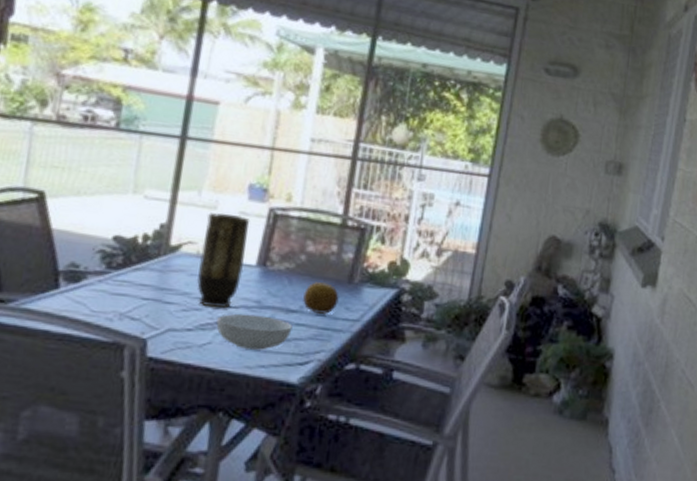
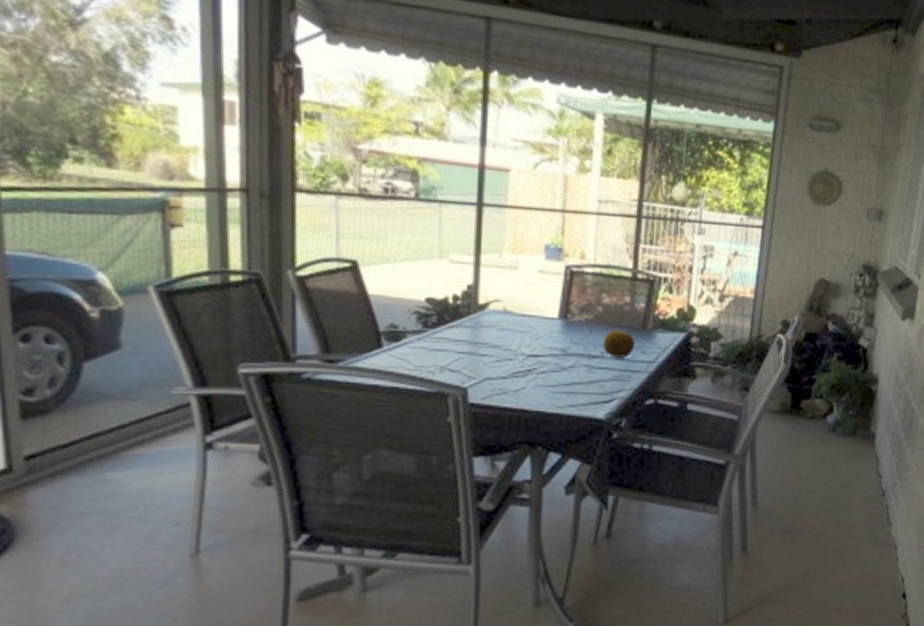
vase: present [196,213,250,309] -> none [505,272,549,358]
serving bowl: present [216,314,292,350] -> none [528,361,596,392]

